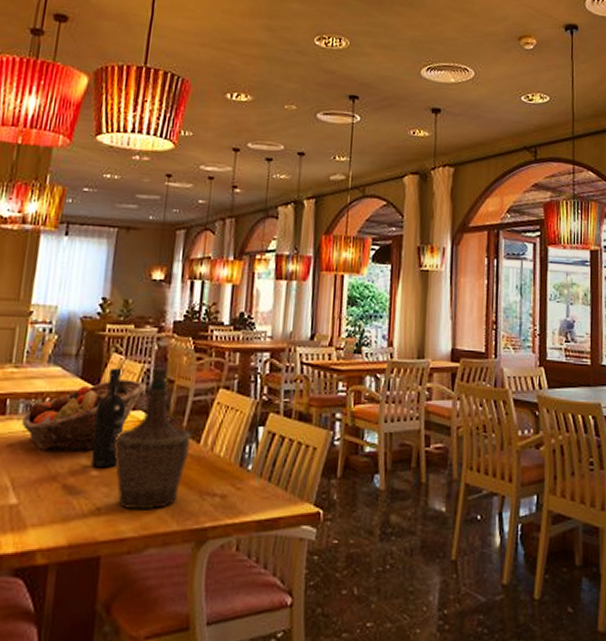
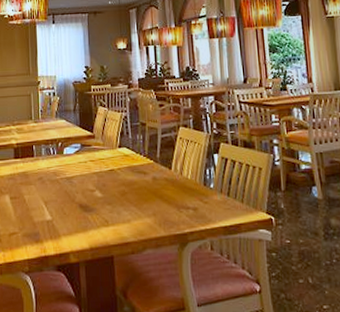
fruit basket: present [22,380,146,452] -> none [45,125,126,182]
wine bottle: present [91,368,127,468] -> none [94,117,115,192]
bottle: present [114,367,192,510] -> none [111,114,165,222]

